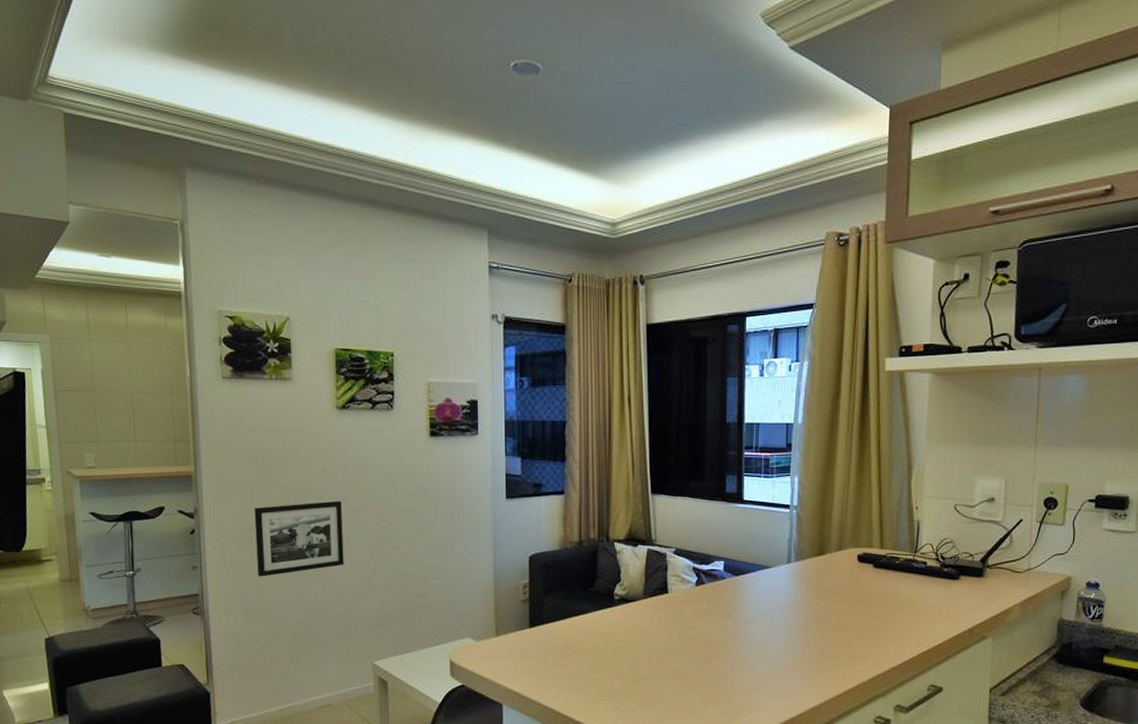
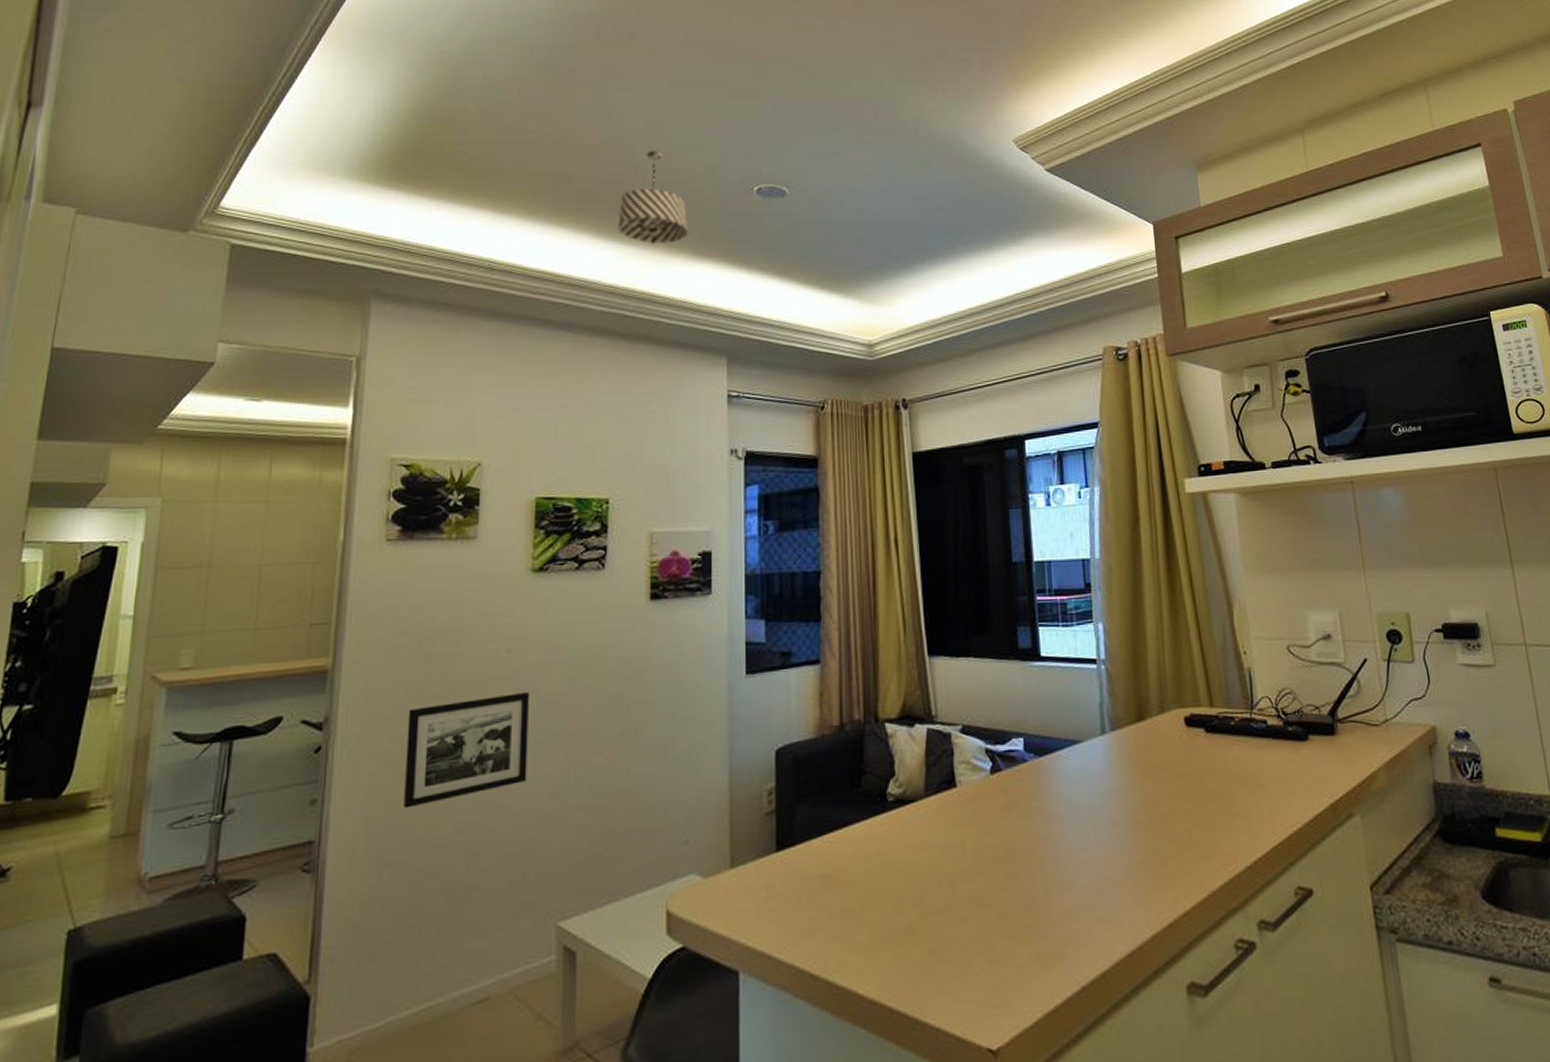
pendant light: none [388,23,452,121] -> present [617,151,689,245]

